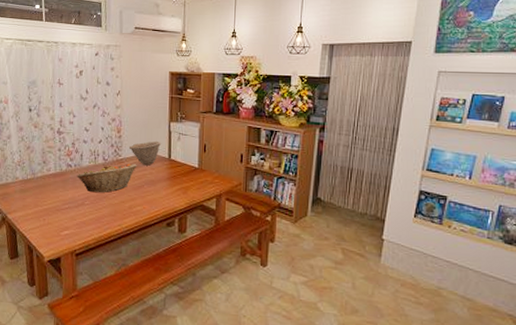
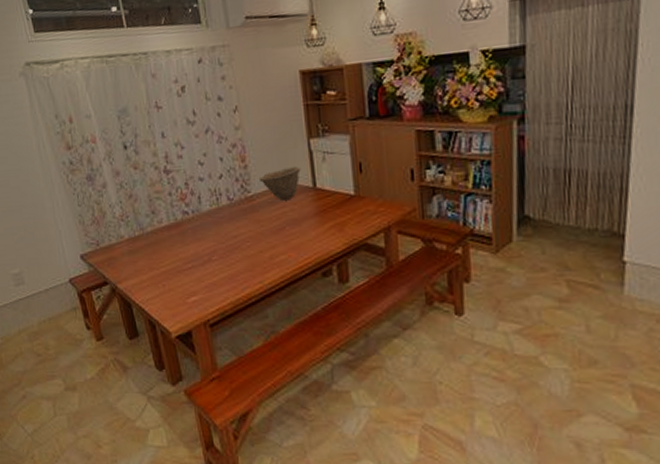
fruit basket: present [77,163,137,193] -> none [197,200,273,244]

